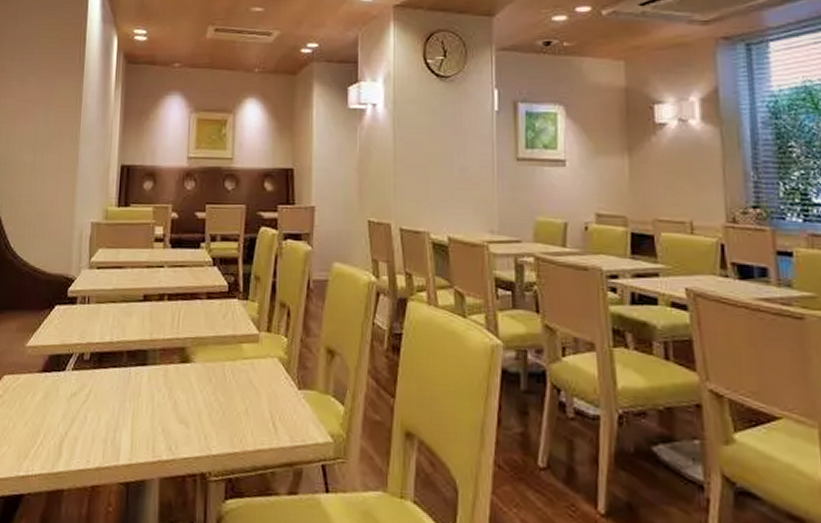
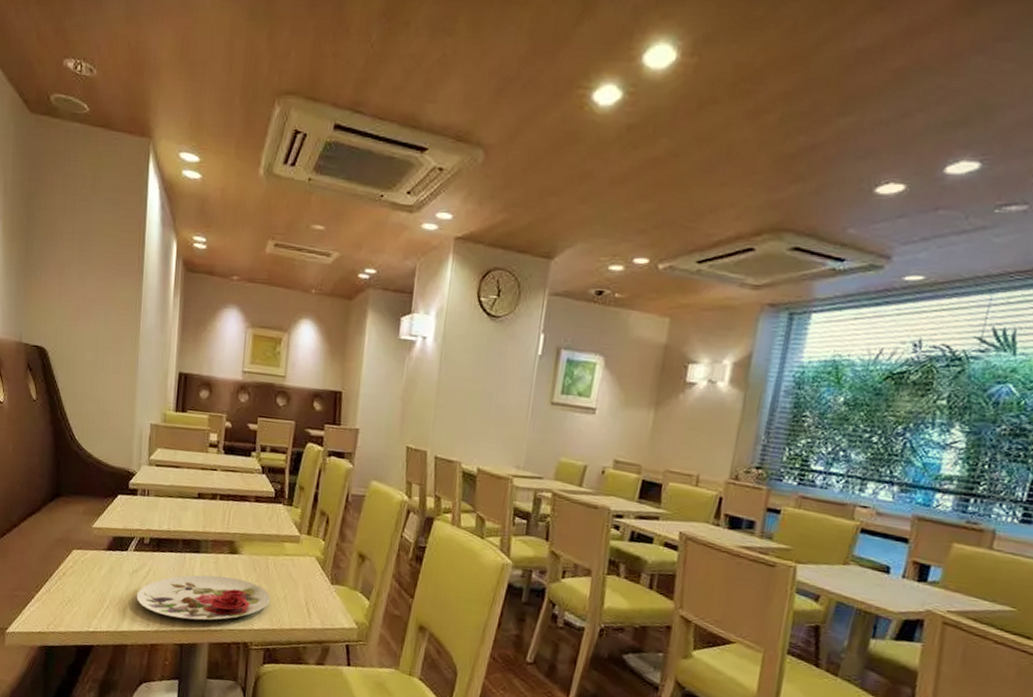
plate: none [74,391,230,450] -> present [136,574,270,620]

